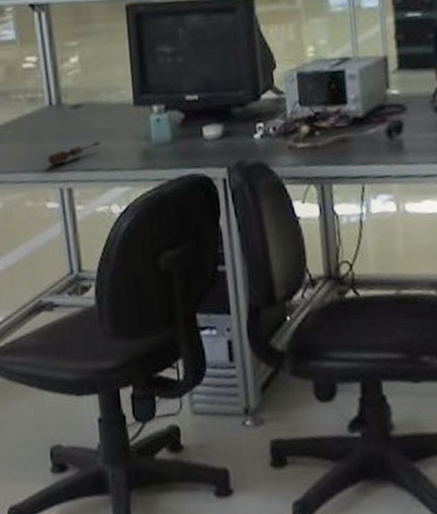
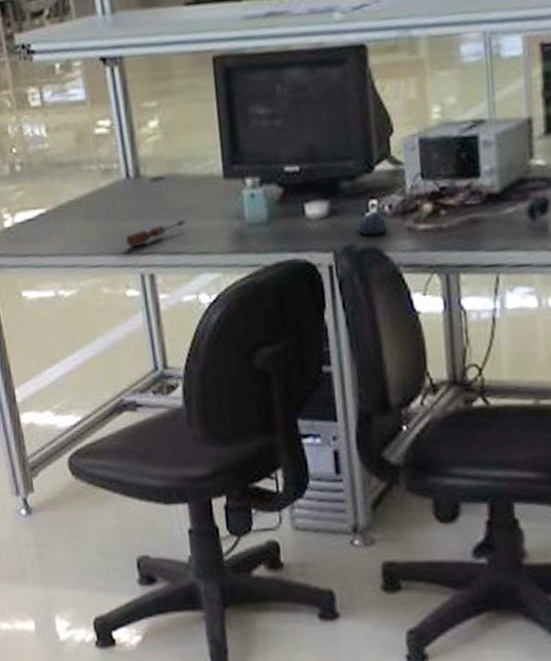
computer mouse: none [247,132,271,153] -> present [358,211,387,235]

